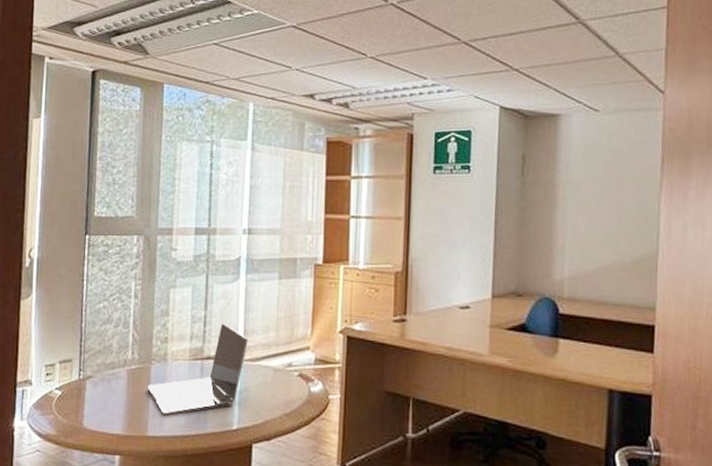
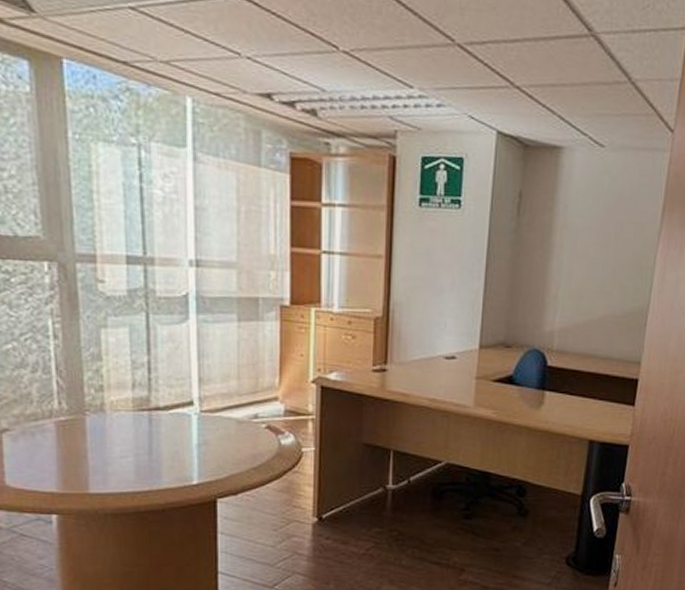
laptop: present [147,323,248,416] -> none [83,370,204,472]

